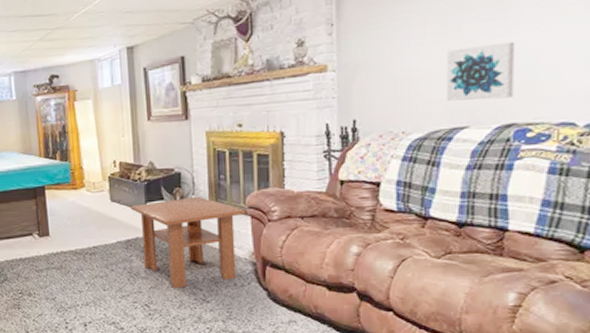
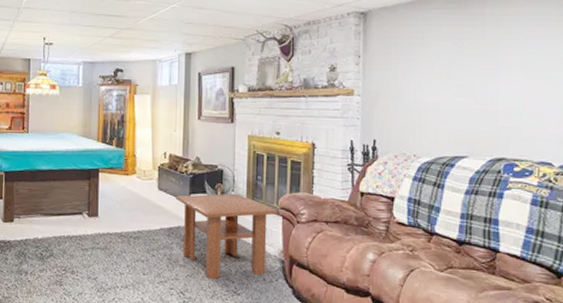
wall art: present [447,41,516,101] -> none [450,89,505,136]

